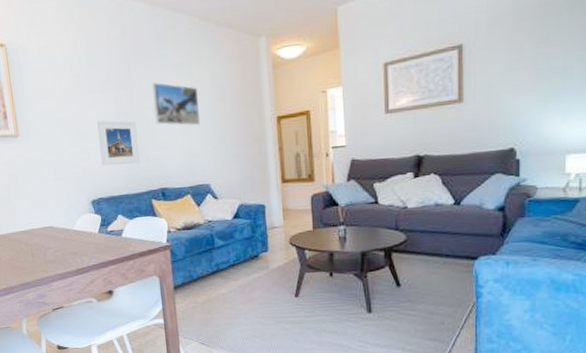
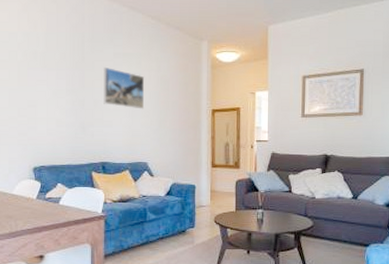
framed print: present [97,120,140,166] -> none [48,94,85,138]

